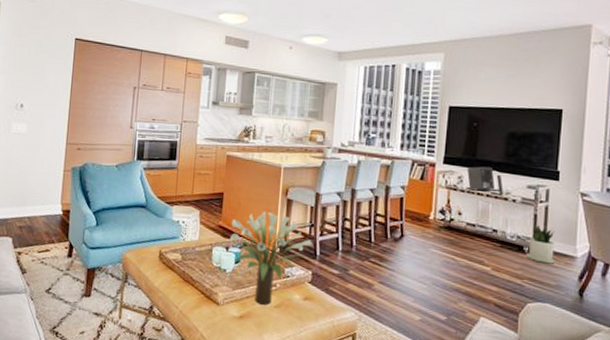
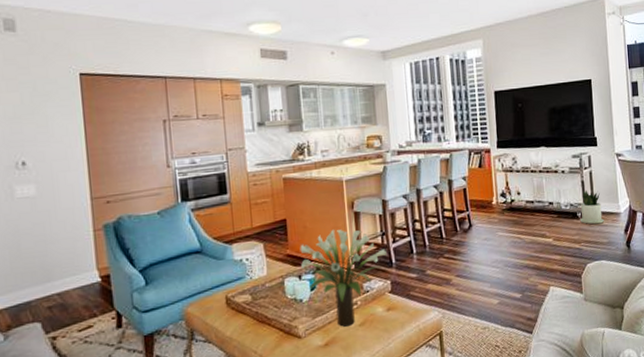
speaker: present [467,166,503,196] -> none [518,144,553,169]

